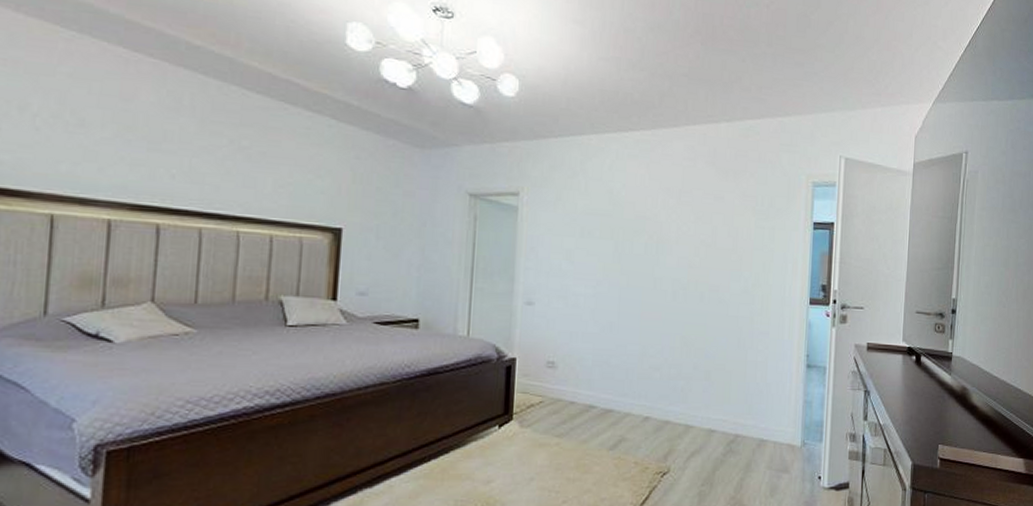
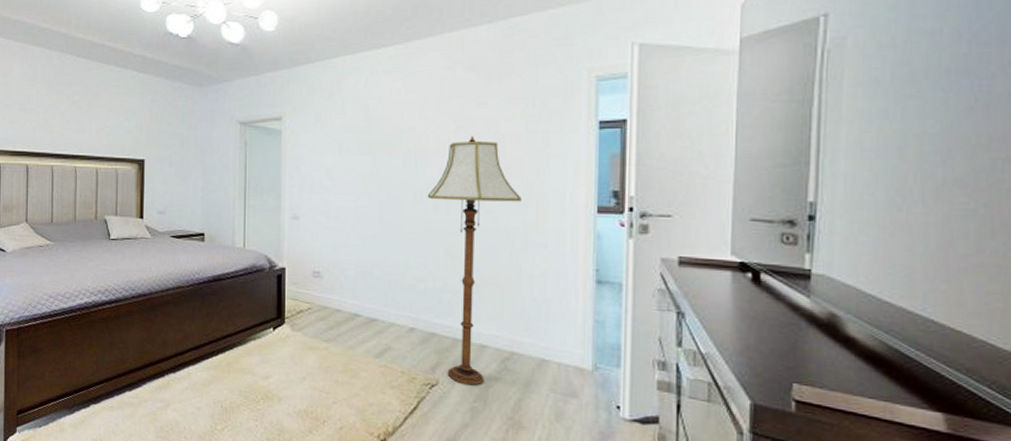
floor lamp: none [666,227,750,470] -> present [427,136,522,386]

